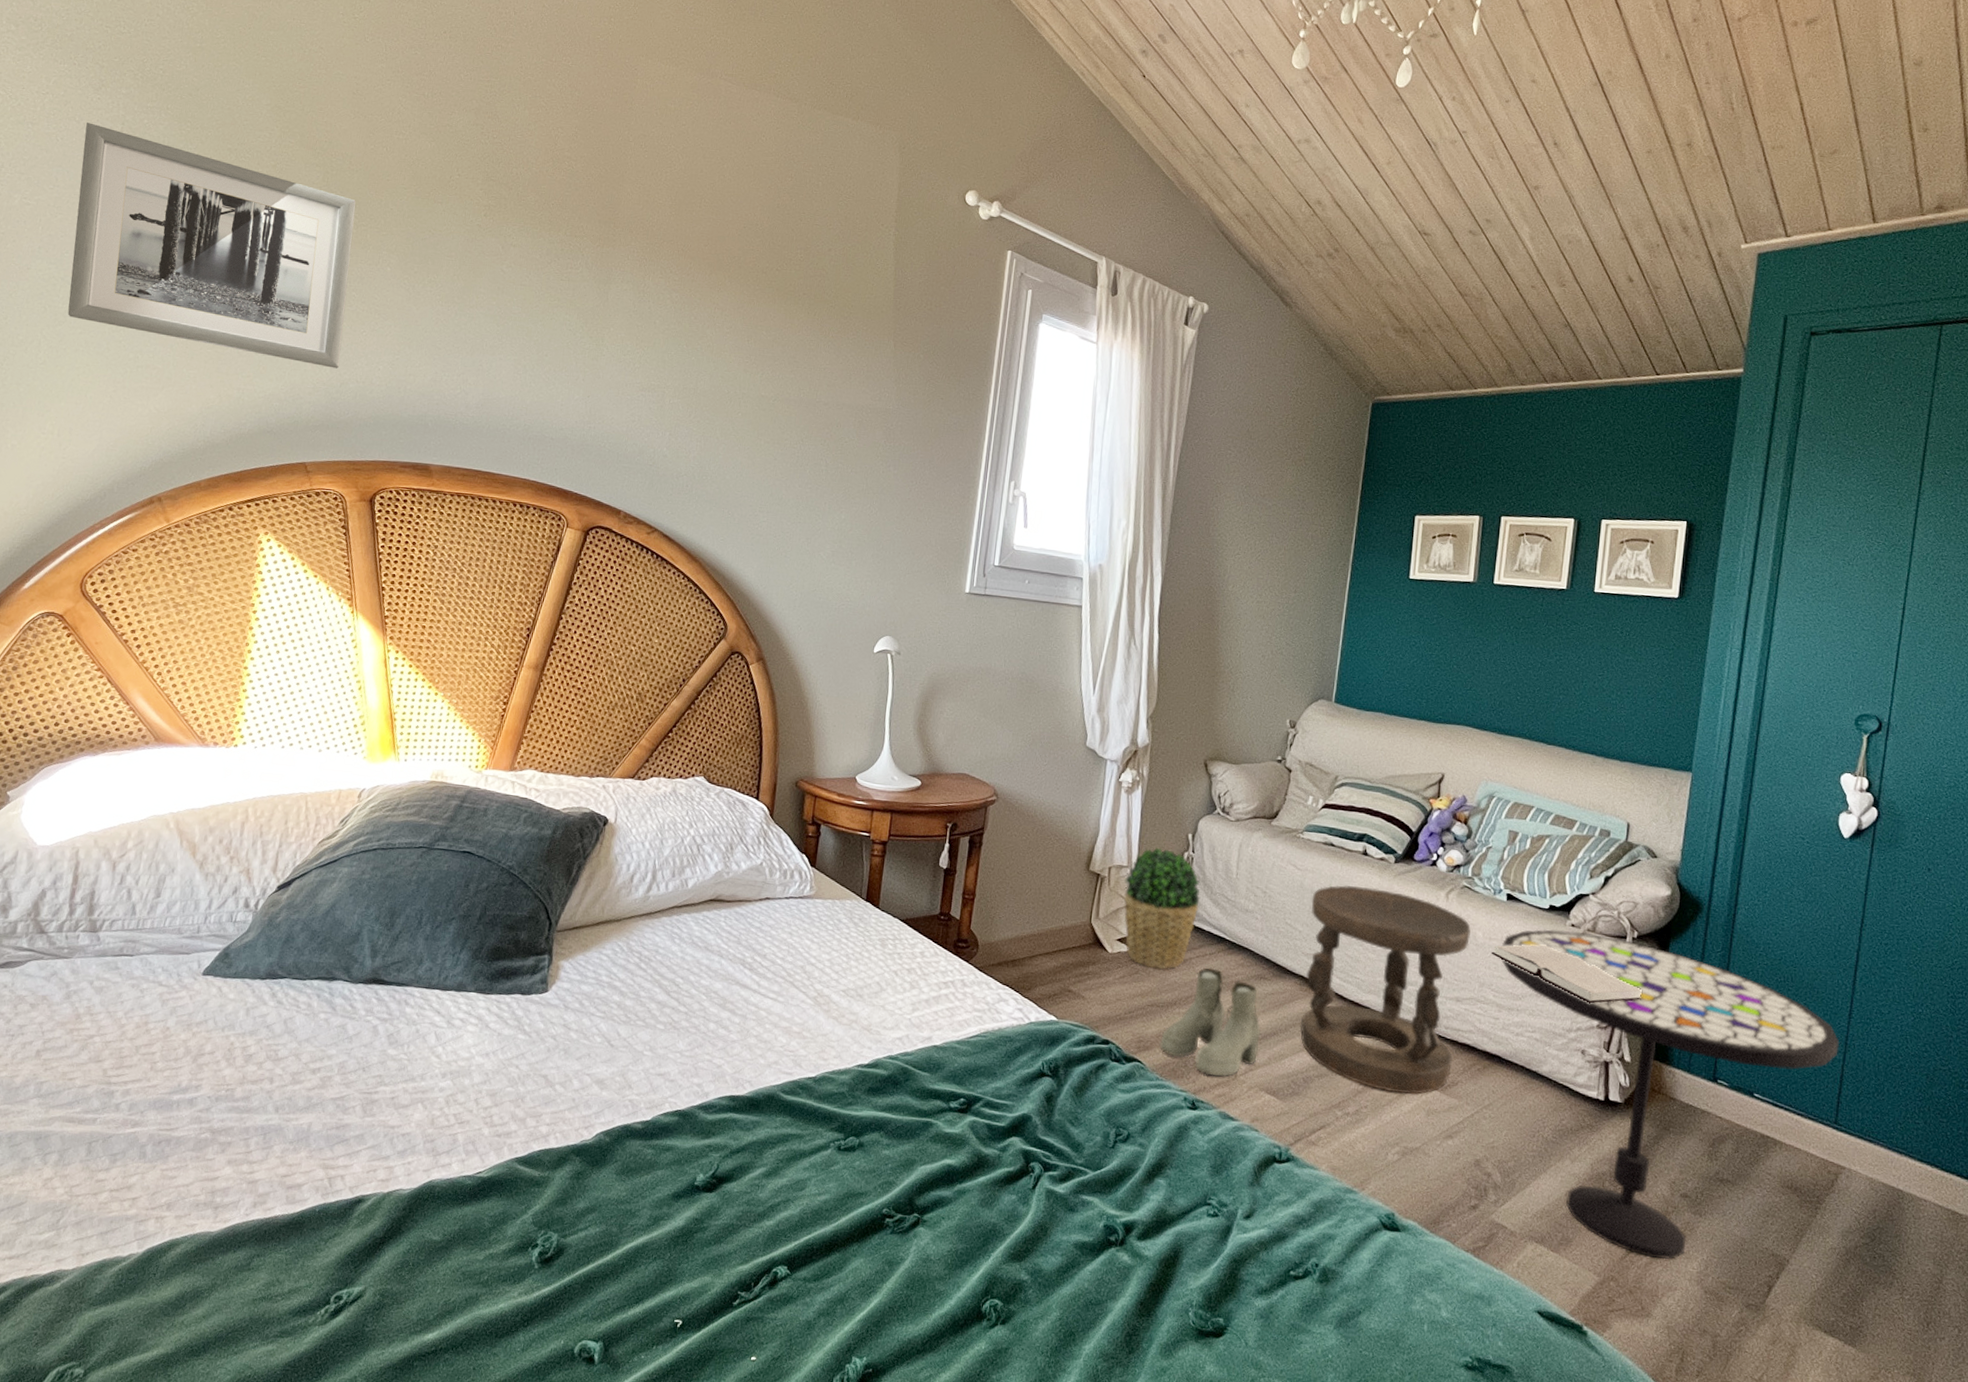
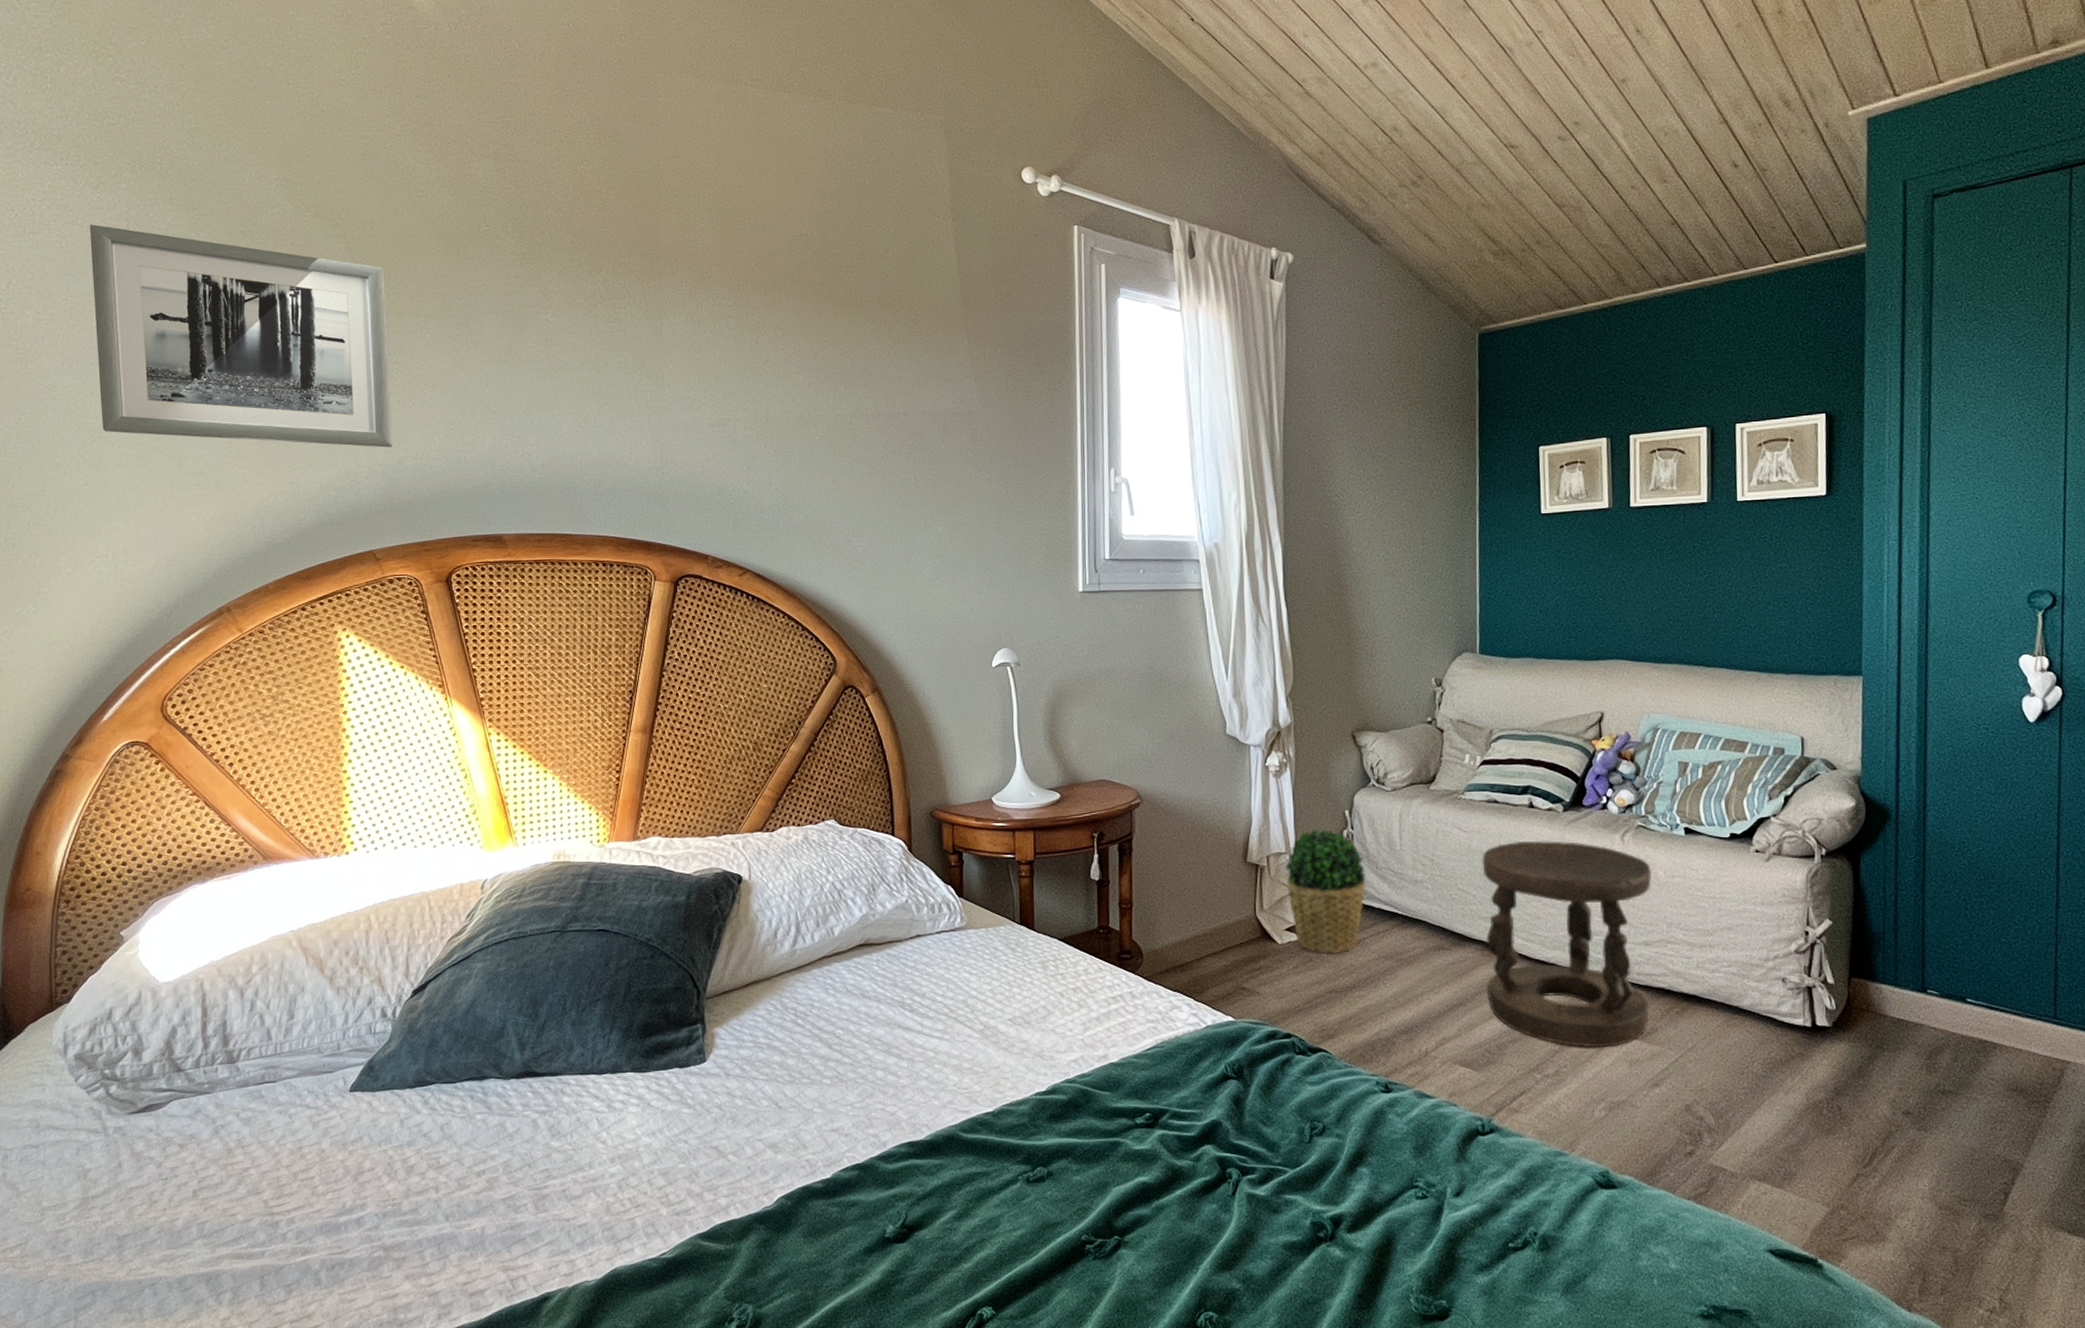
boots: present [1159,968,1261,1077] -> none [1343,945,1447,1056]
hardback book: present [1491,944,1644,1004] -> none [1675,875,1840,930]
side table: present [1501,929,1840,1260] -> none [1686,857,2050,1181]

